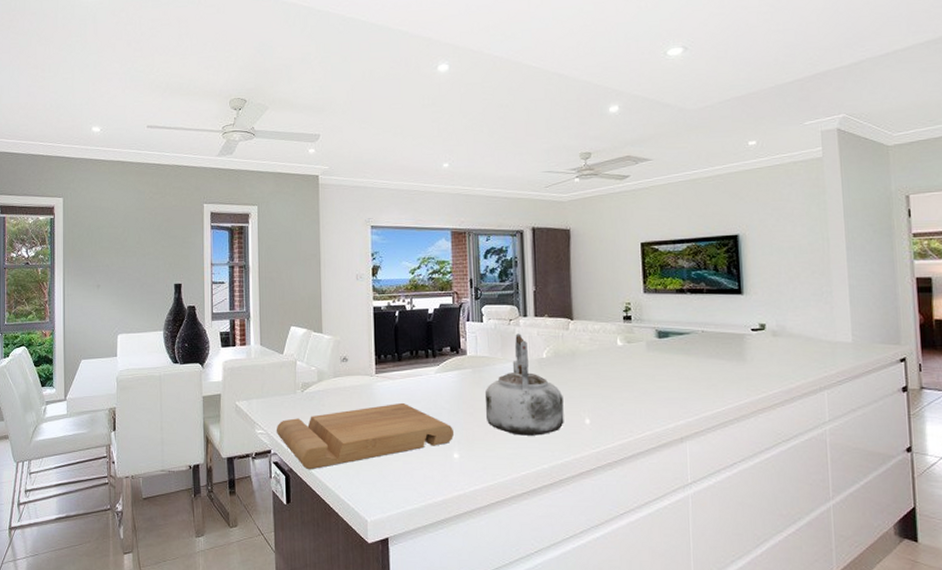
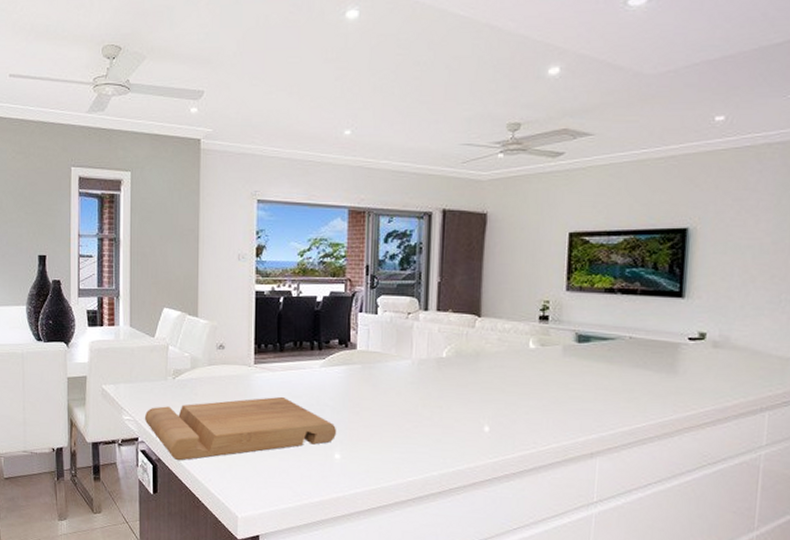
kettle: present [484,333,564,436] -> none [373,329,462,441]

